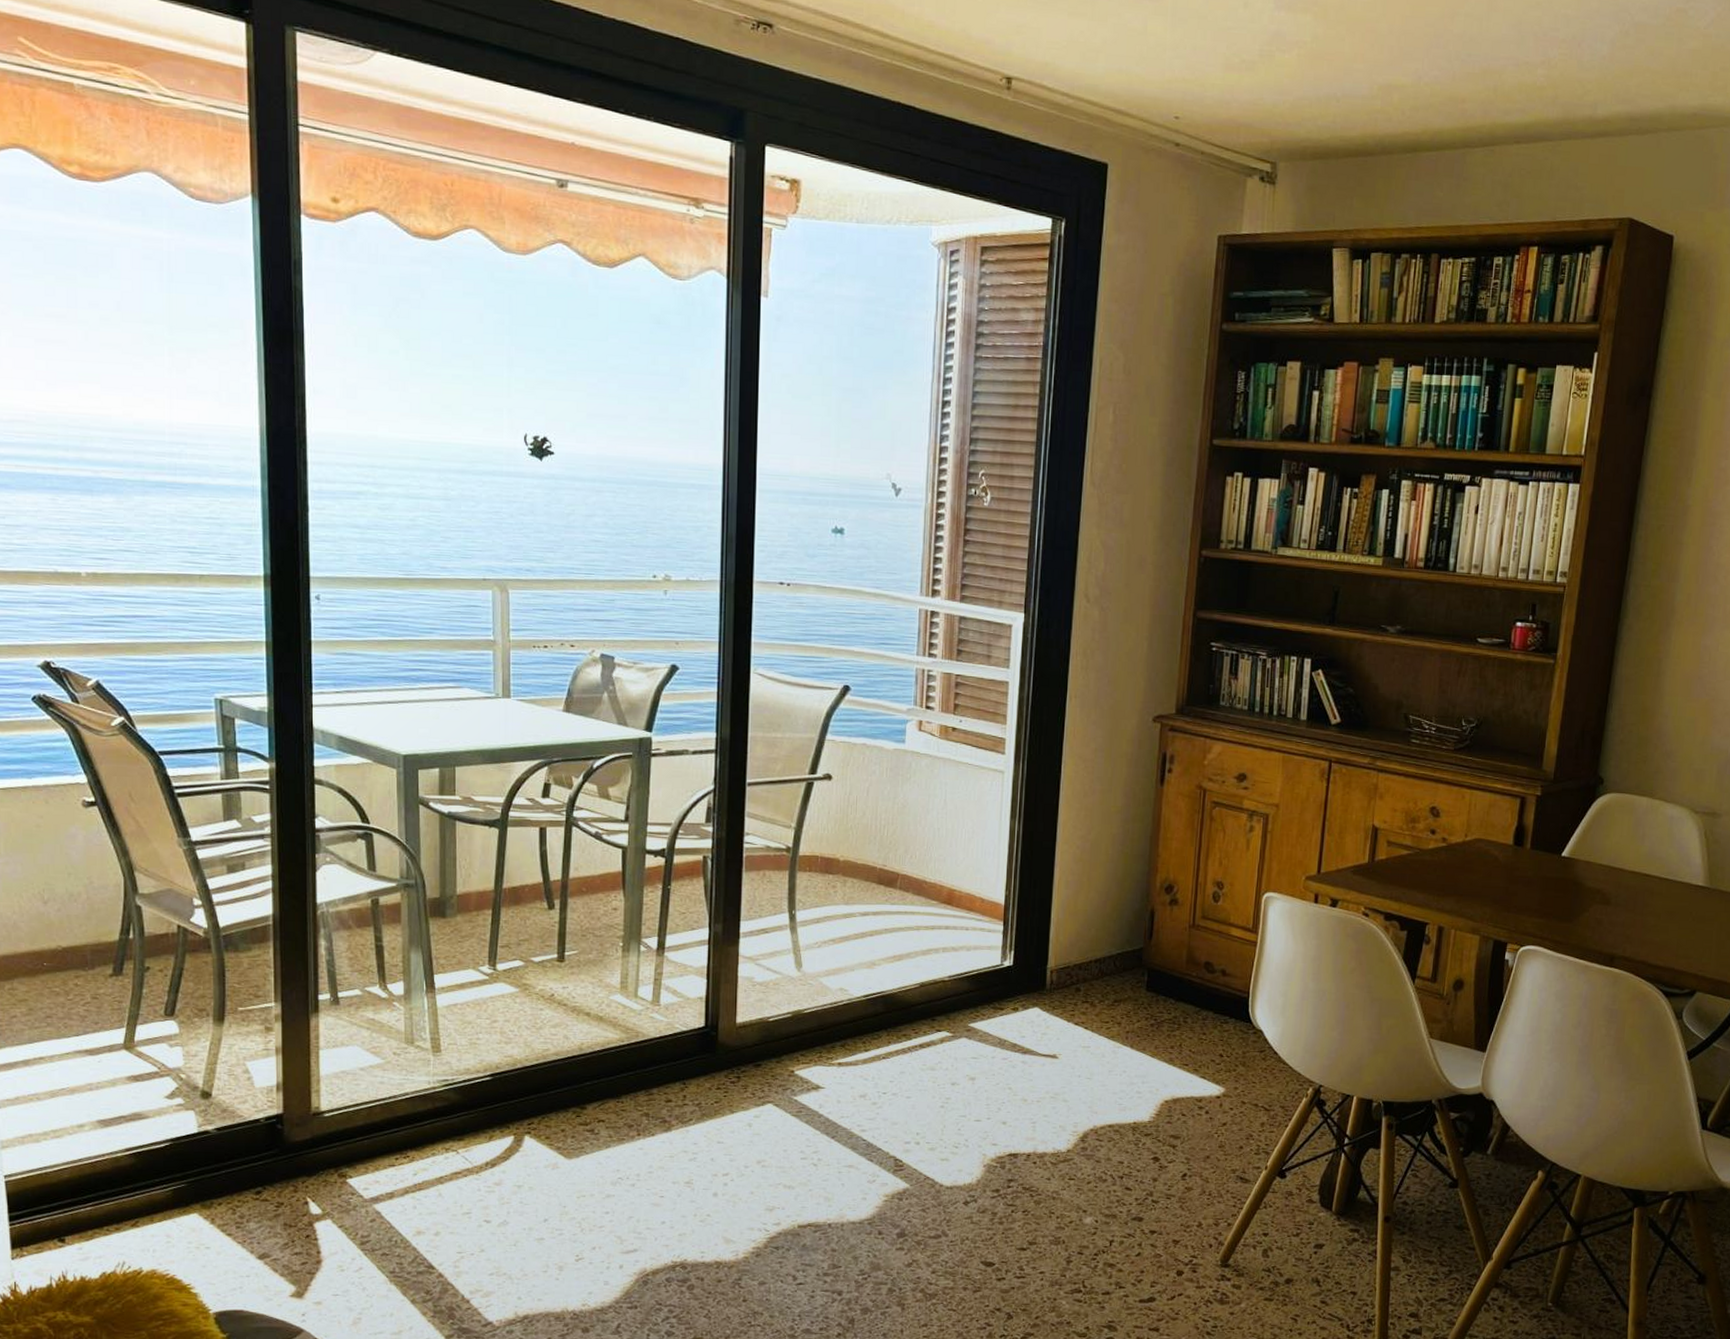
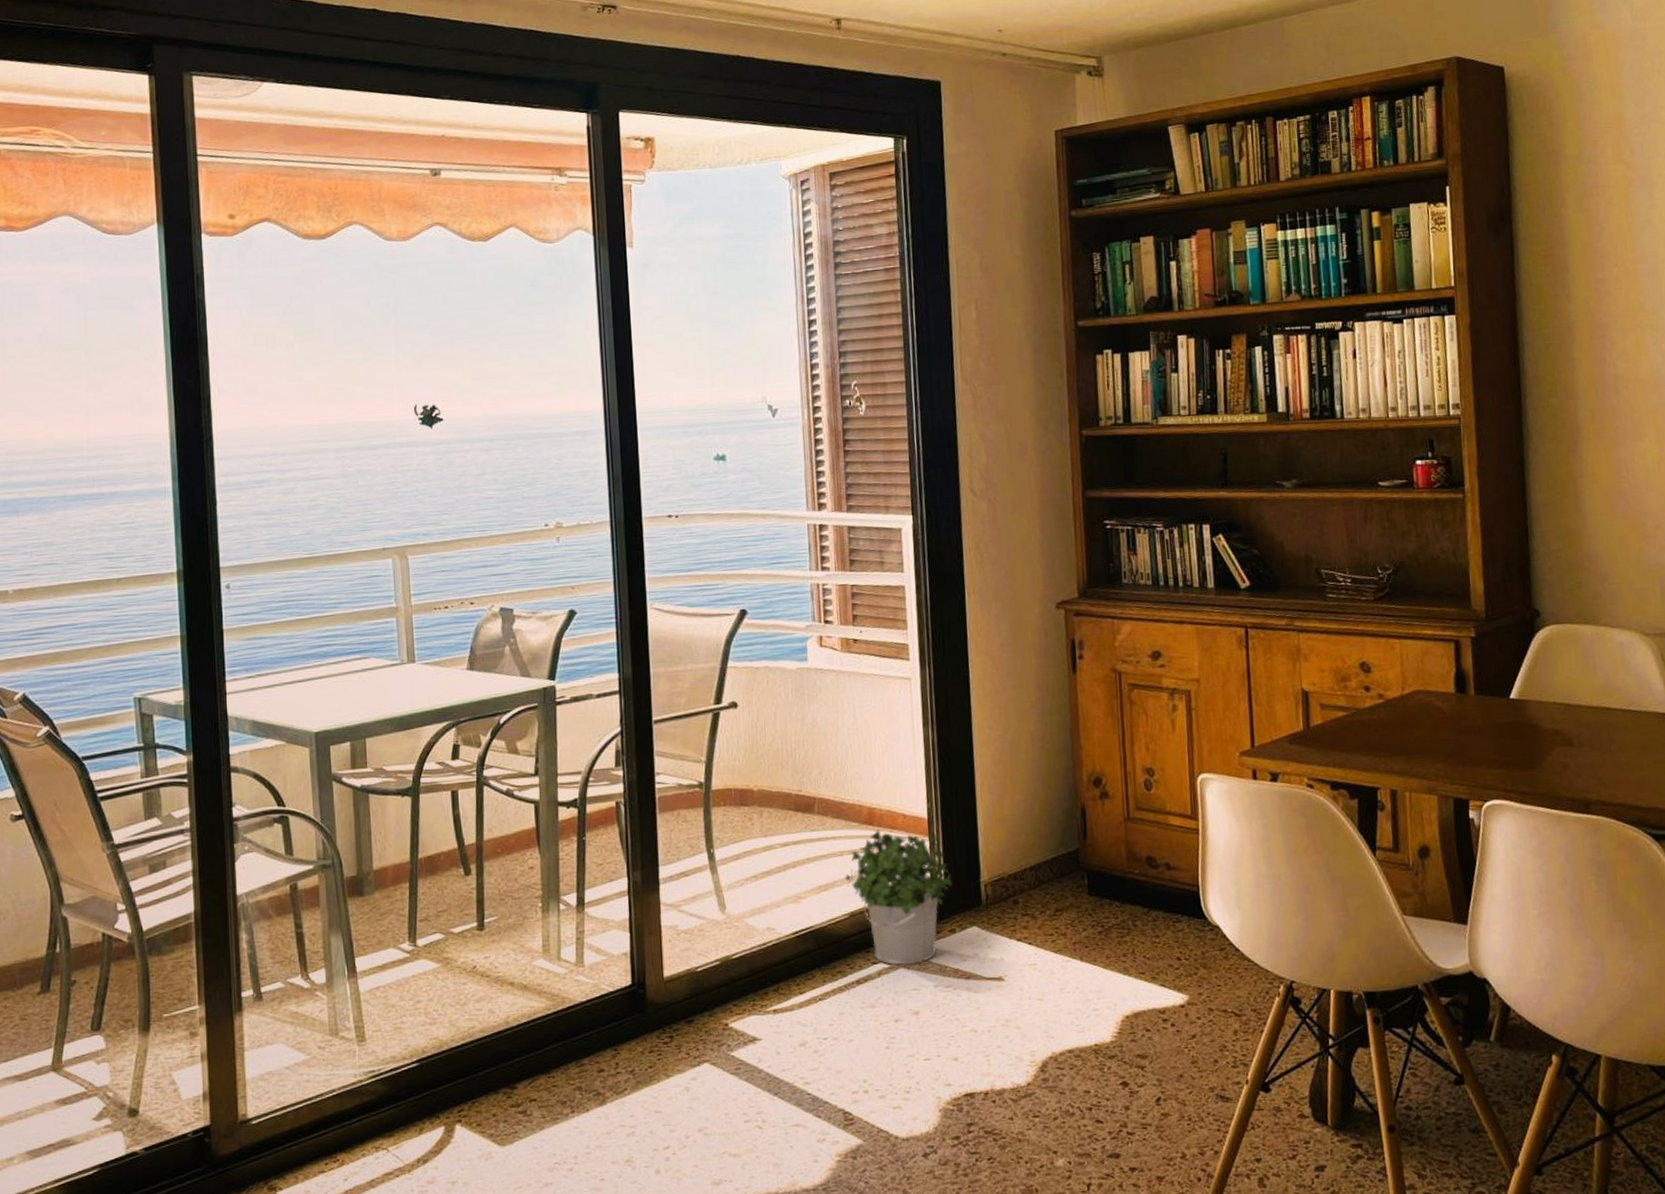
potted plant: none [919,910,1021,1036] -> present [845,829,953,966]

